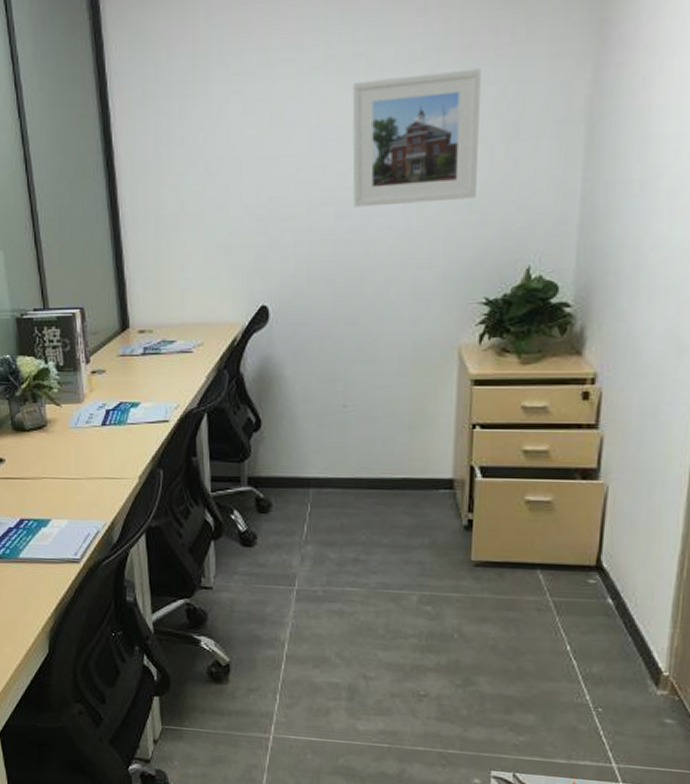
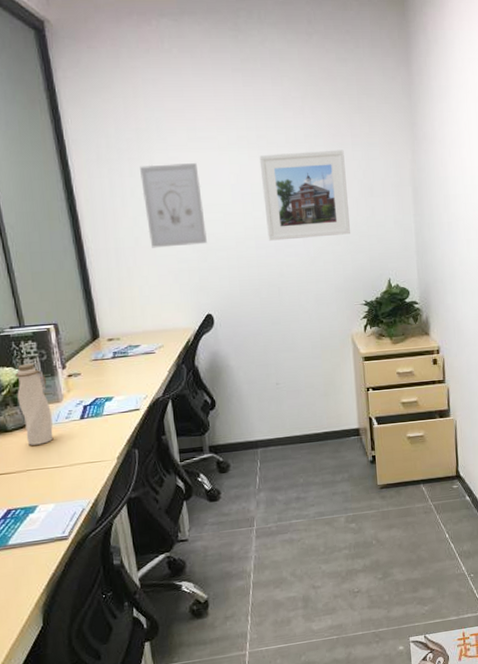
water bottle: none [36,354,72,450] -> present [15,363,54,445]
wall art: none [193,98,270,215] -> present [140,163,207,248]

